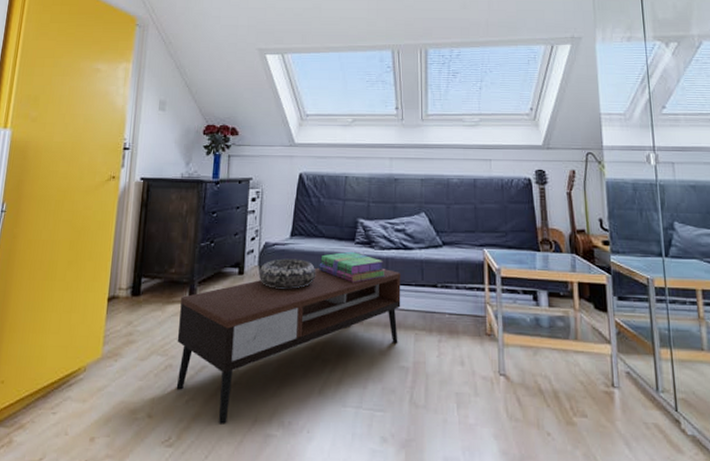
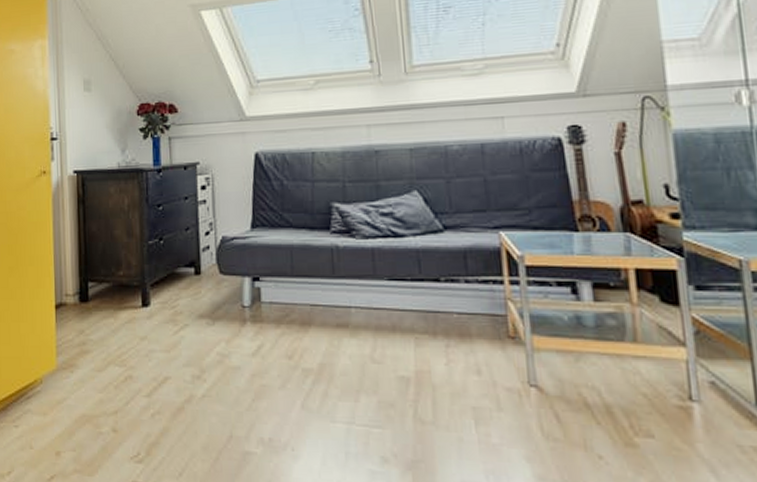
coffee table: present [176,267,401,424] -> none [133,262,394,440]
decorative bowl: present [258,258,316,289] -> none [218,254,286,289]
stack of books: present [319,251,386,283] -> none [288,242,372,280]

